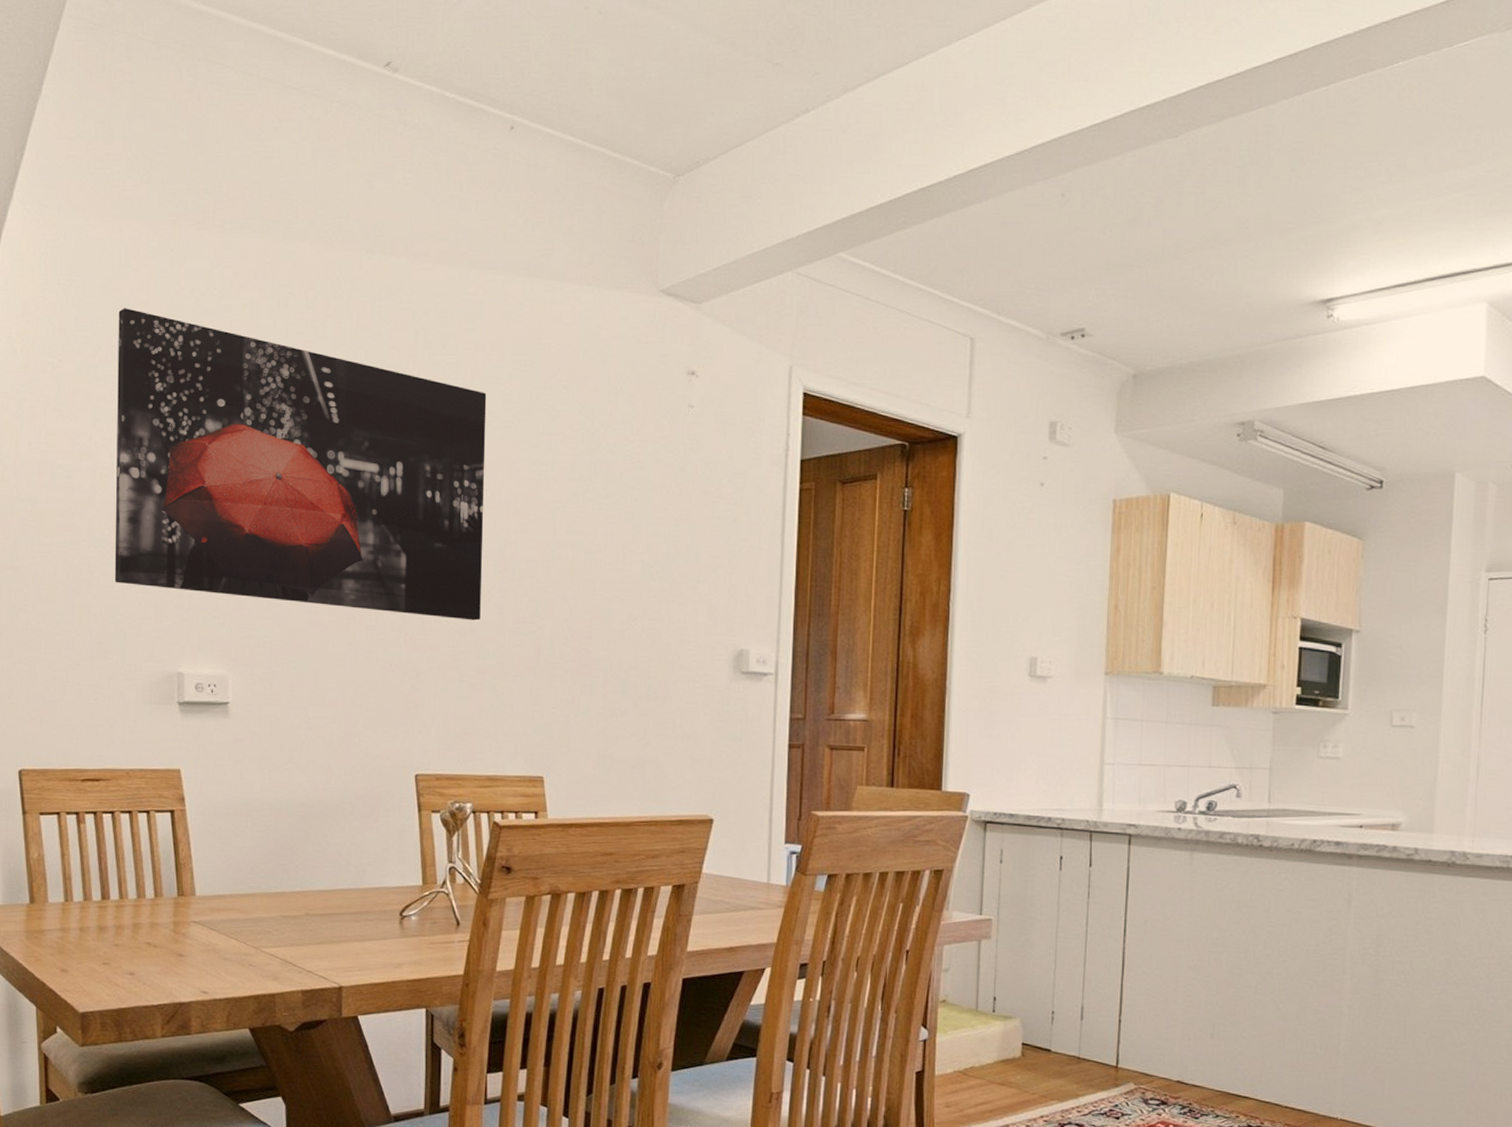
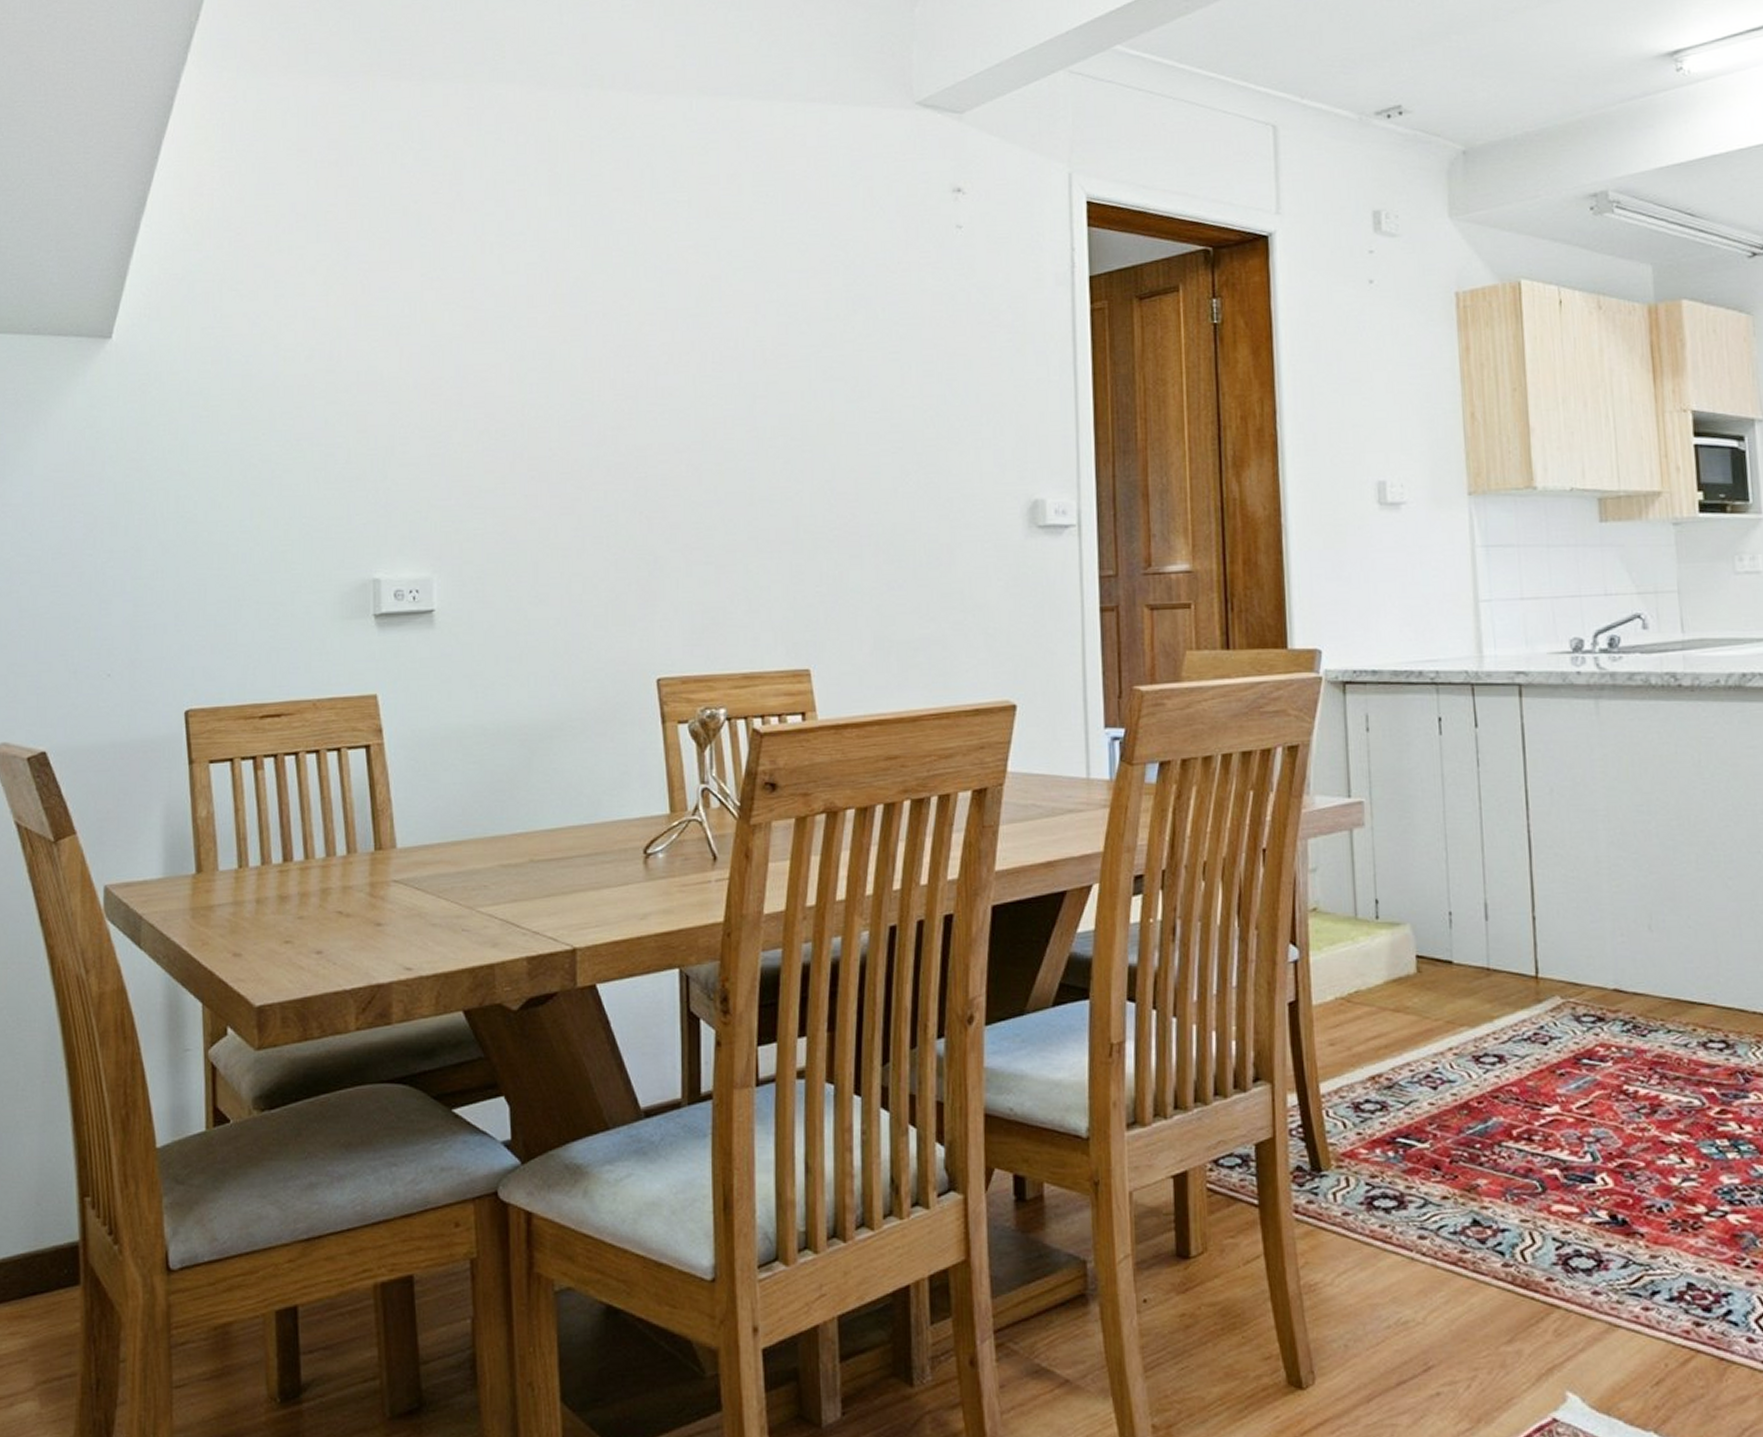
wall art: present [114,308,487,621] -> none [299,170,728,491]

